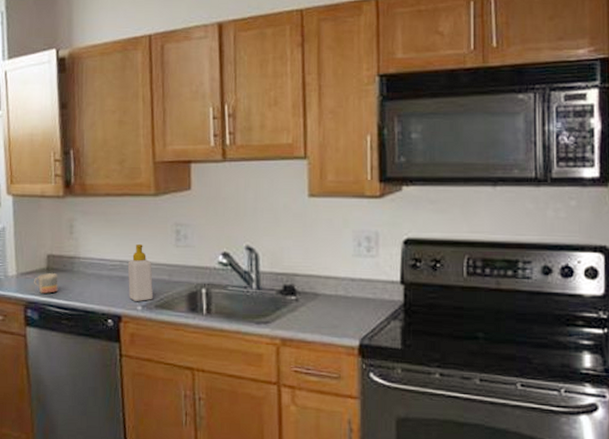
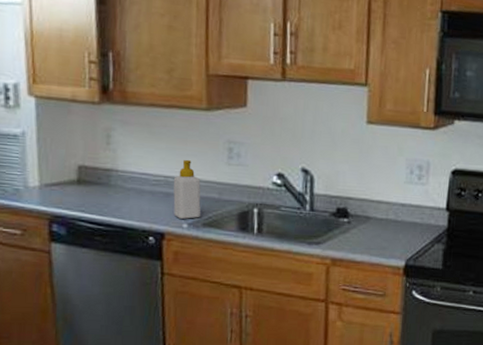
mug: present [34,273,58,295] -> none [61,185,91,209]

